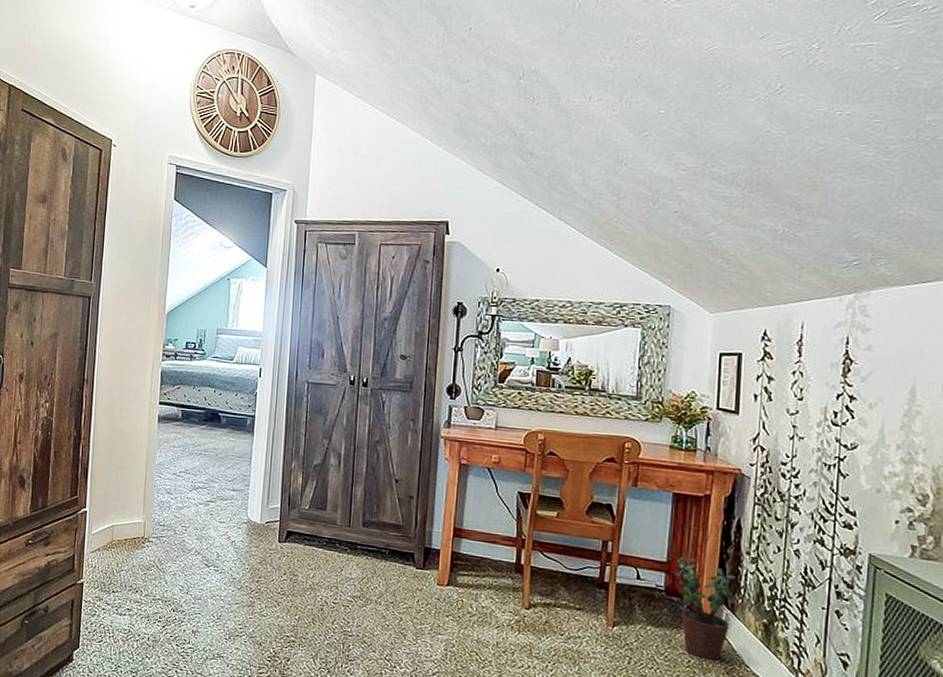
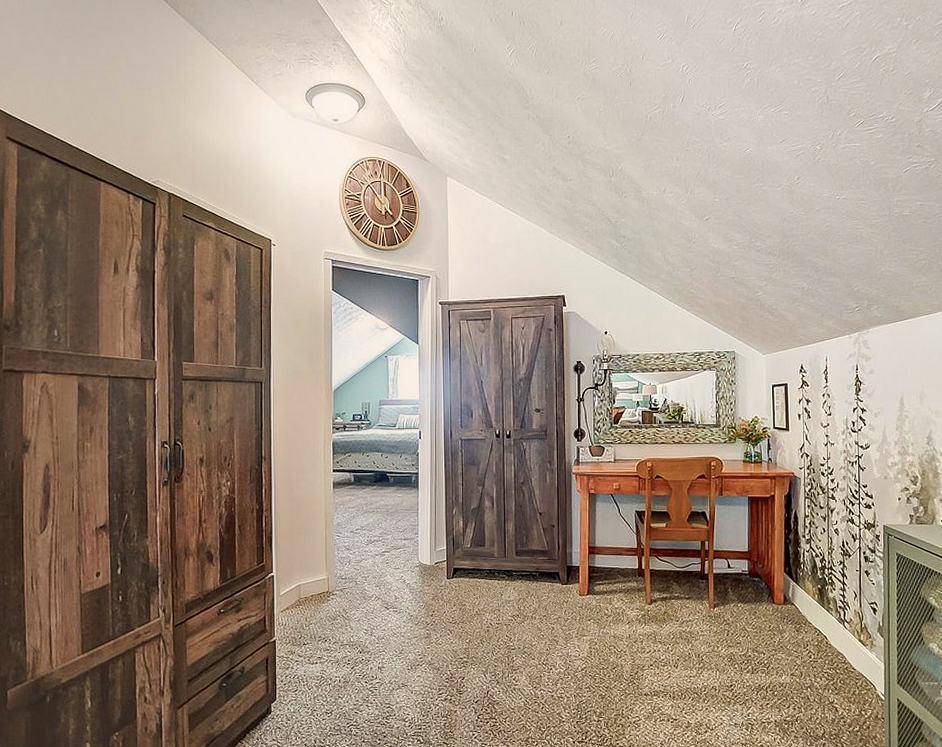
potted plant: present [676,557,737,661] -> none [754,546,798,623]

